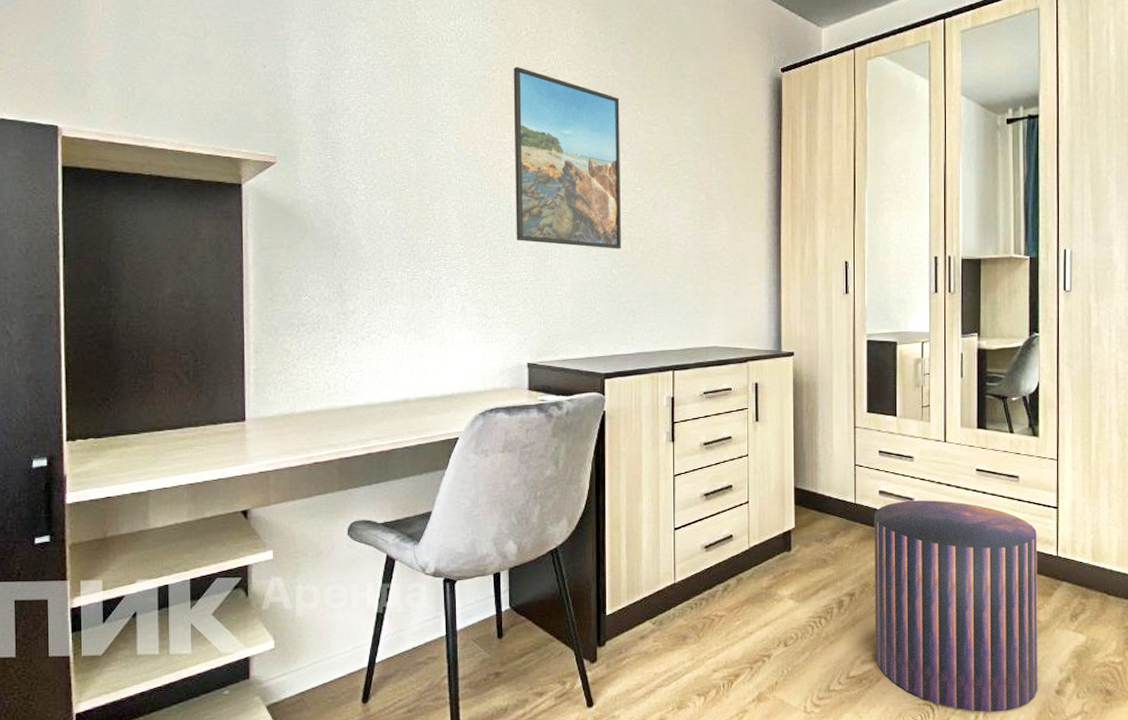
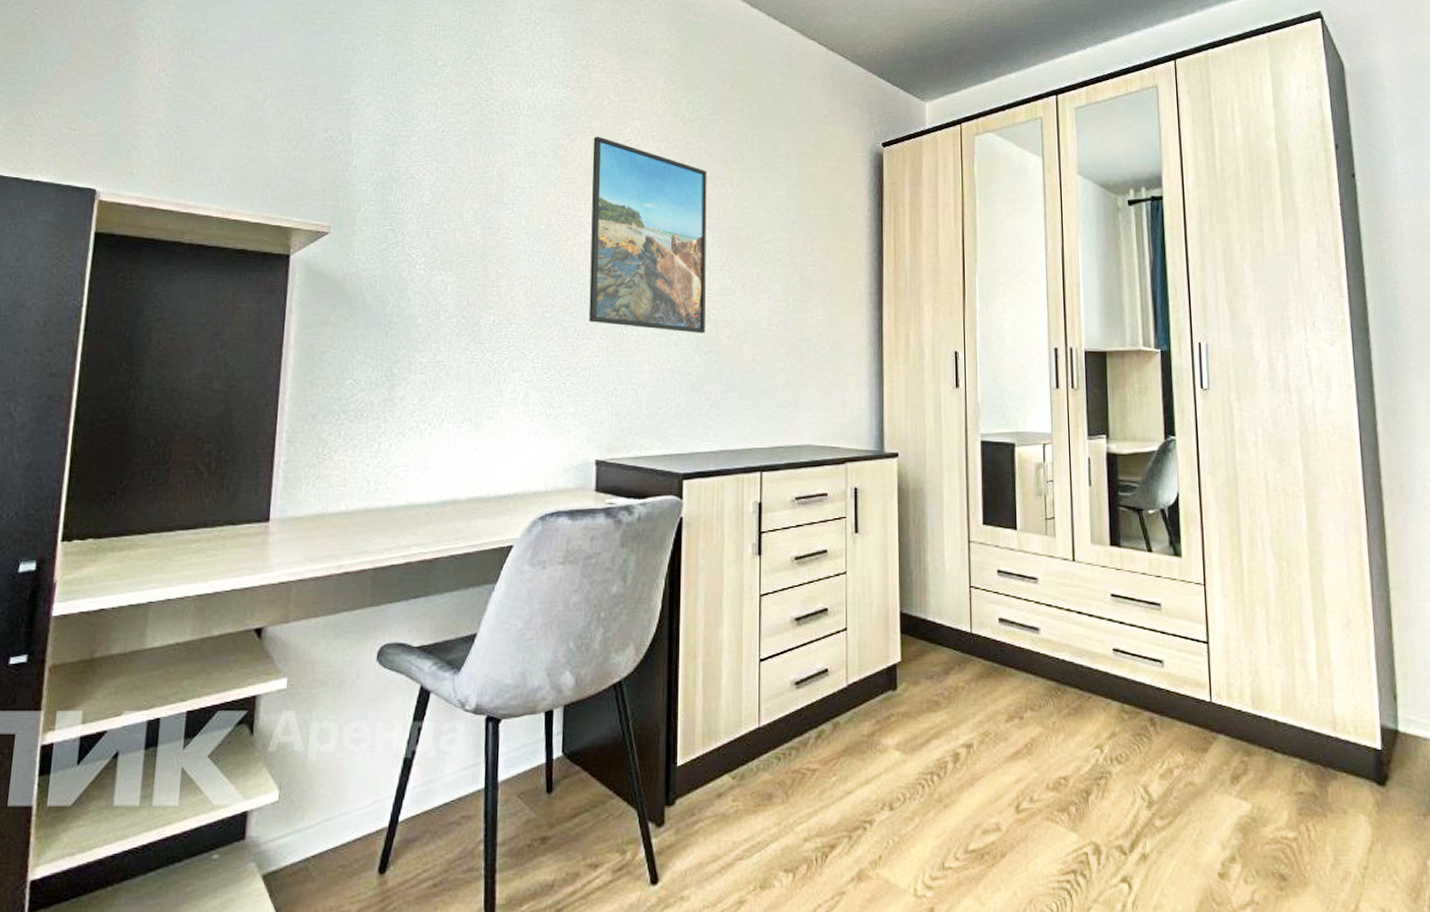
stool: present [874,500,1038,712] -> none [994,631,1197,900]

